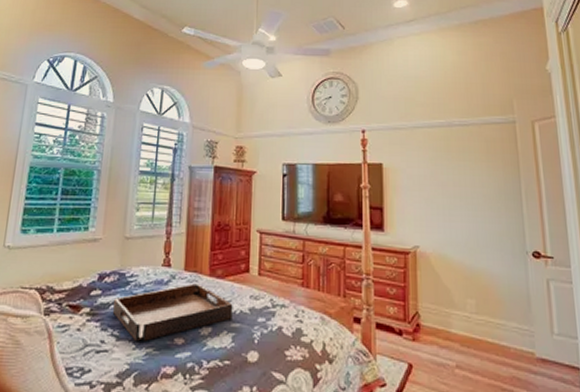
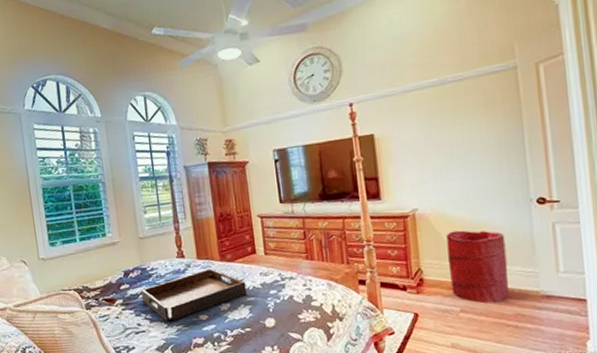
laundry hamper: none [445,275,505,362] -> present [446,230,509,304]

